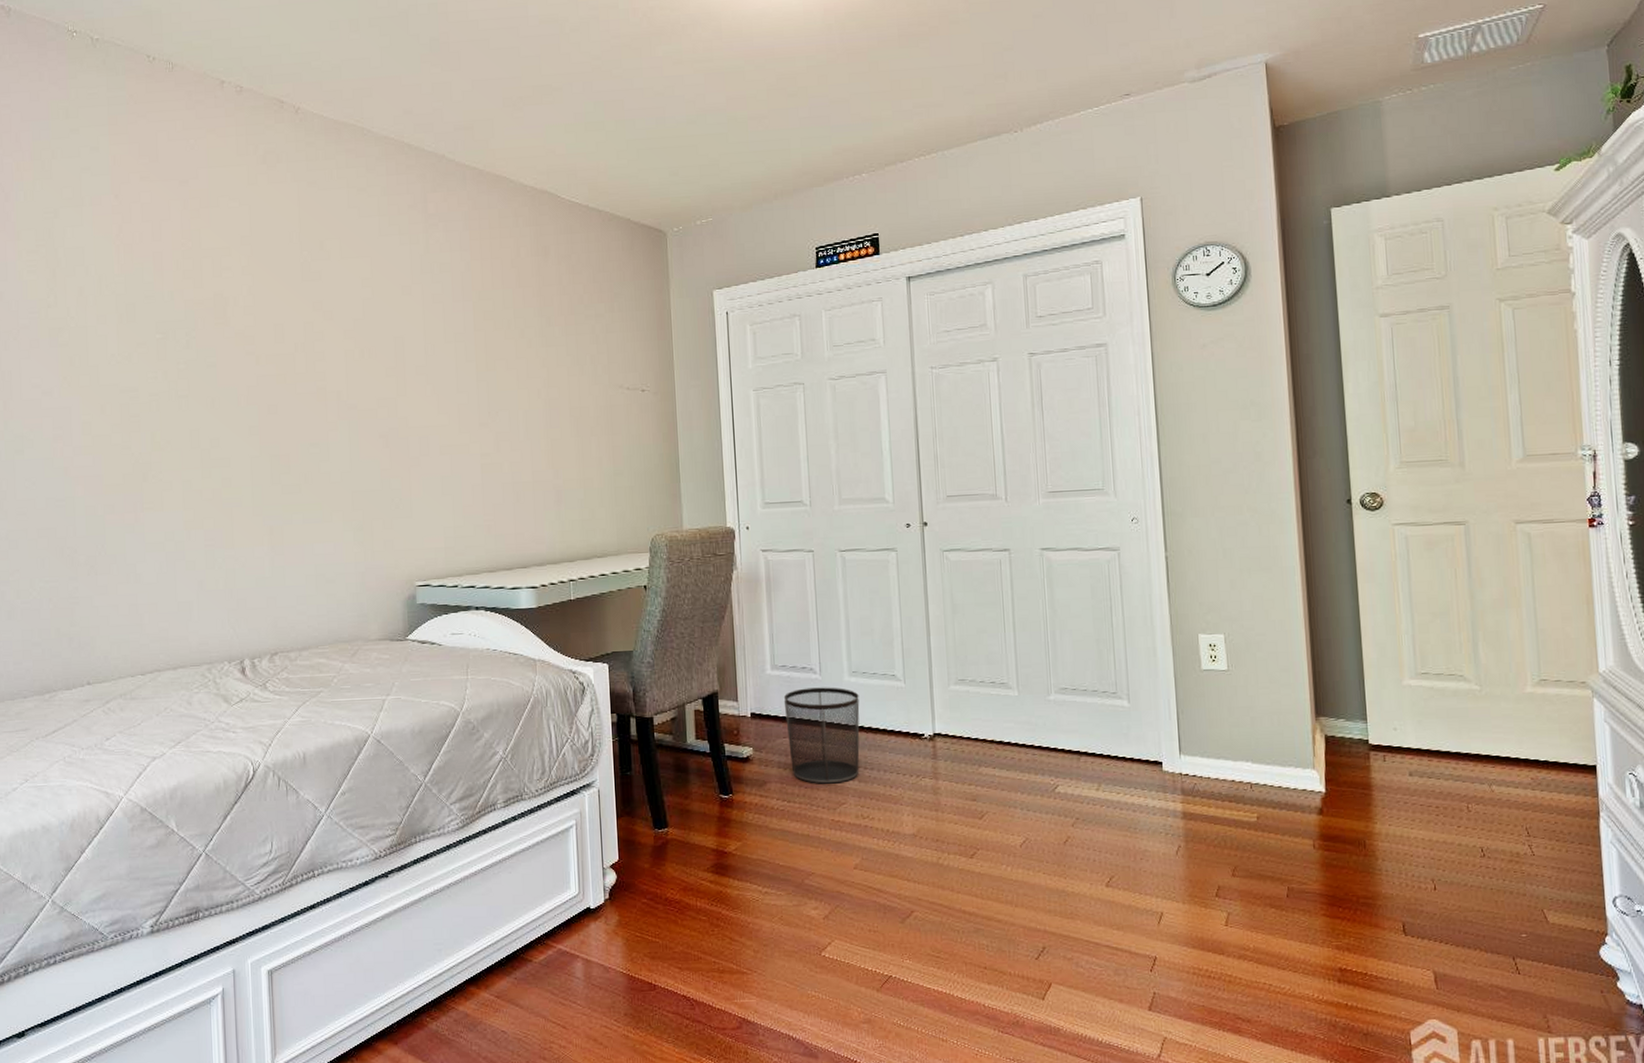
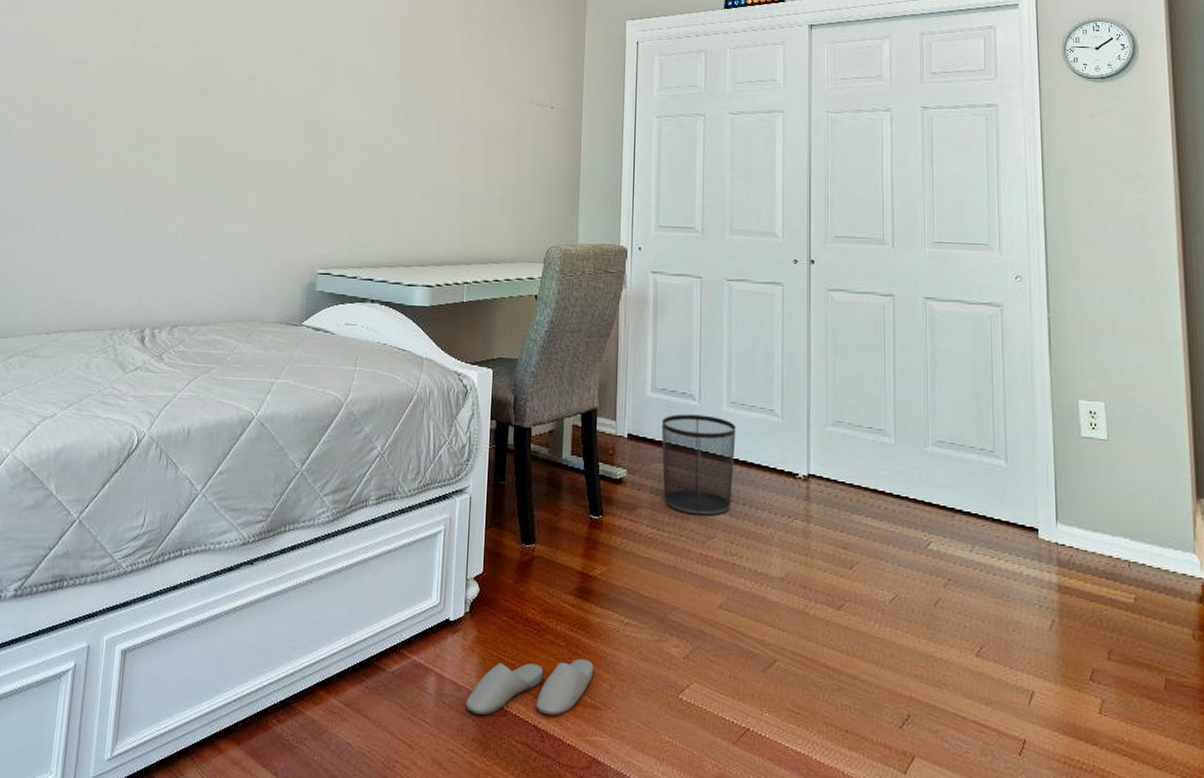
slippers: none [615,930,737,991] -> present [466,658,594,716]

